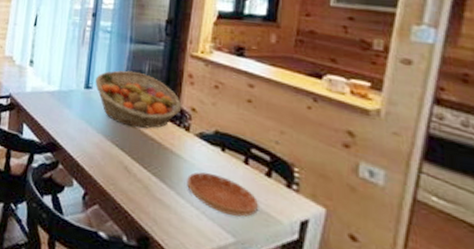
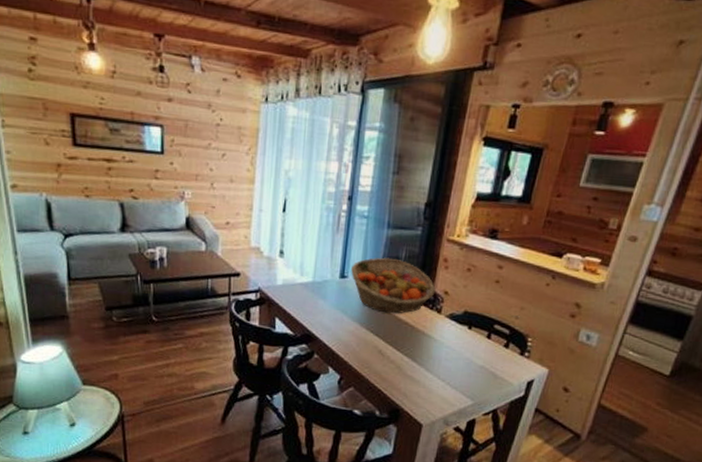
saucer: present [187,172,258,217] -> none [435,349,495,383]

